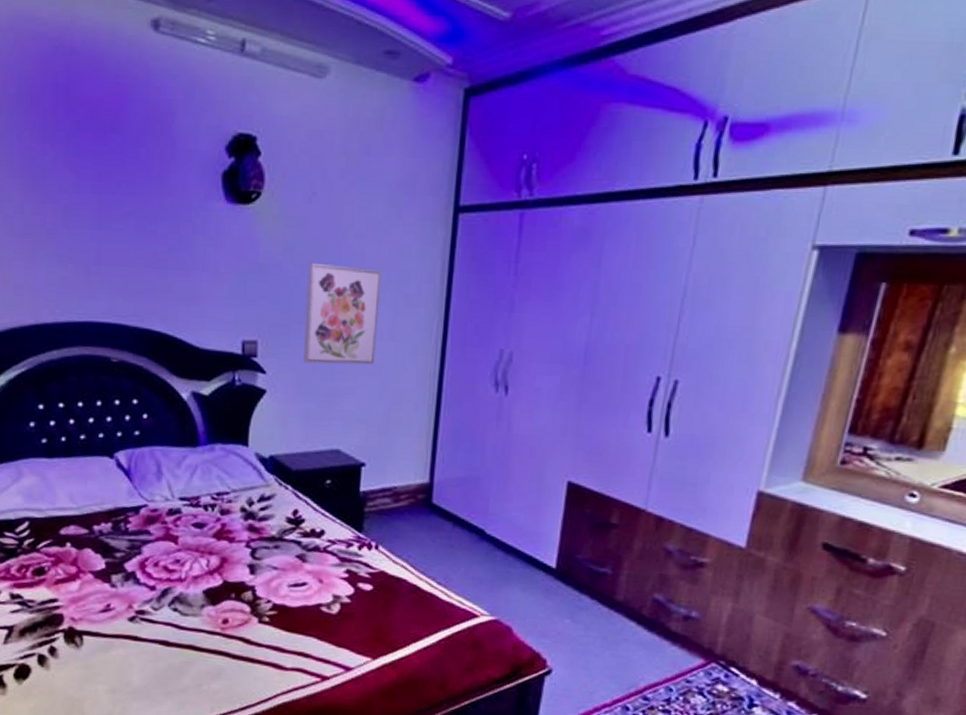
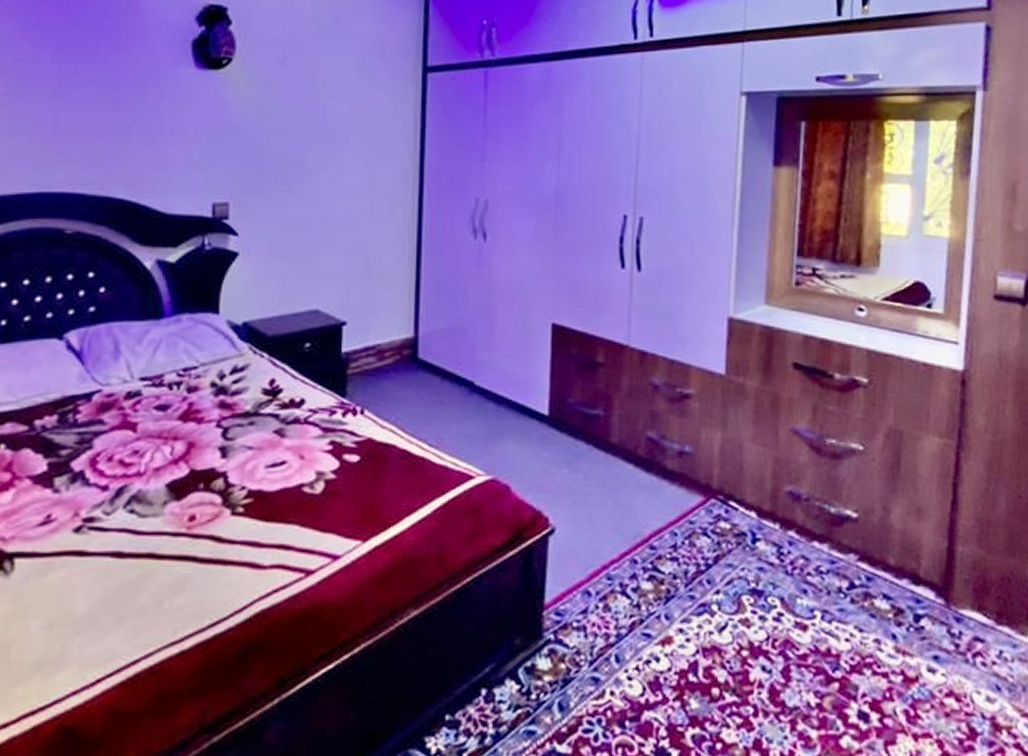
wall art: present [303,262,383,365] -> none [278,123,357,223]

